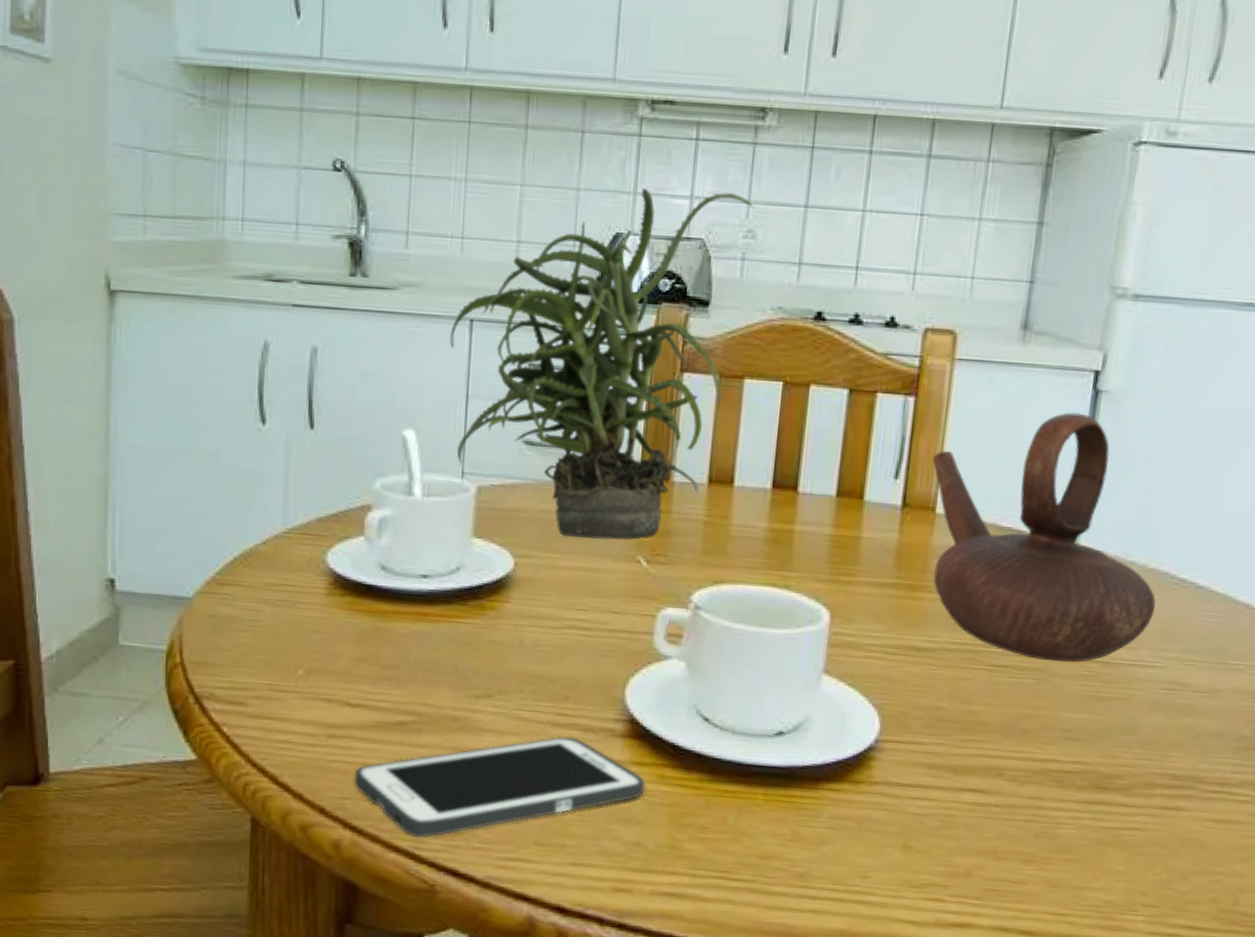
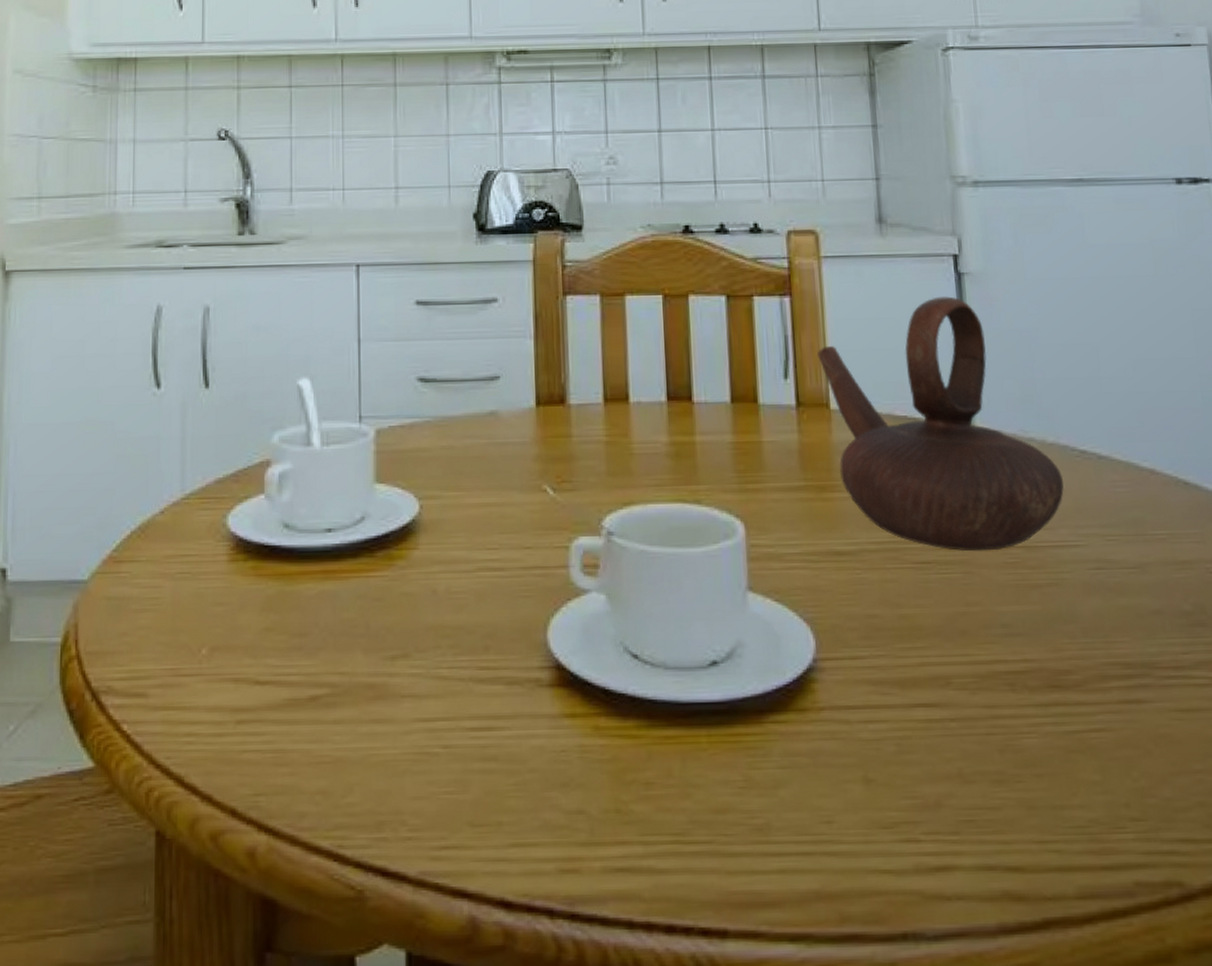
cell phone: present [354,736,646,838] -> none [267,693,581,834]
potted plant: present [450,188,754,540] -> none [338,126,611,473]

